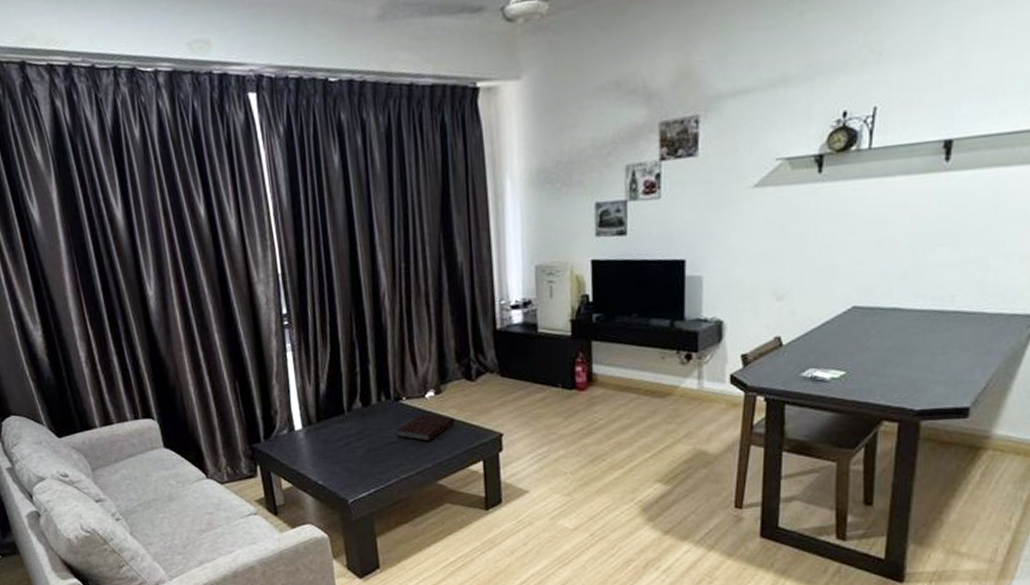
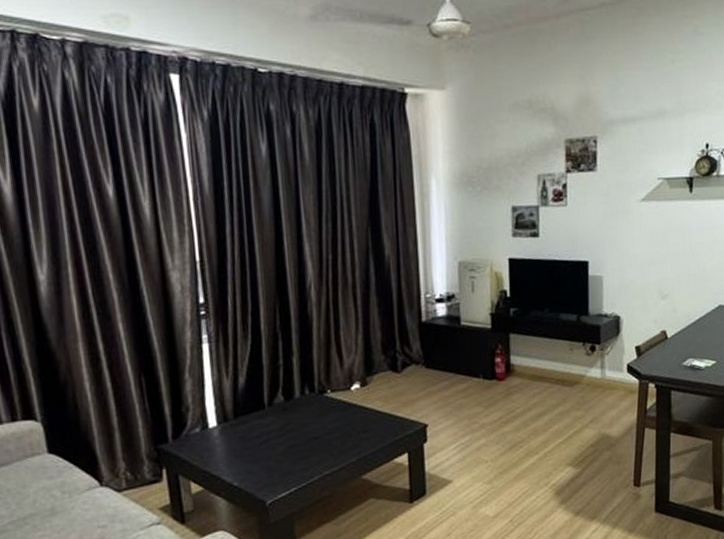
notebook: present [397,413,455,442] -> none [321,406,381,436]

